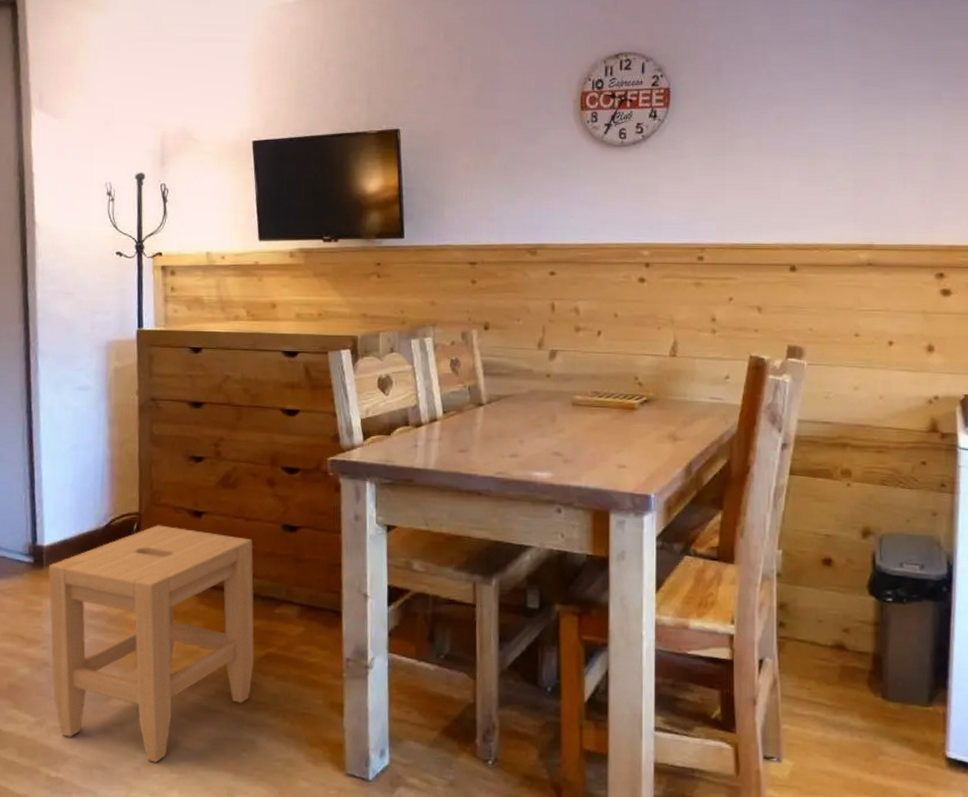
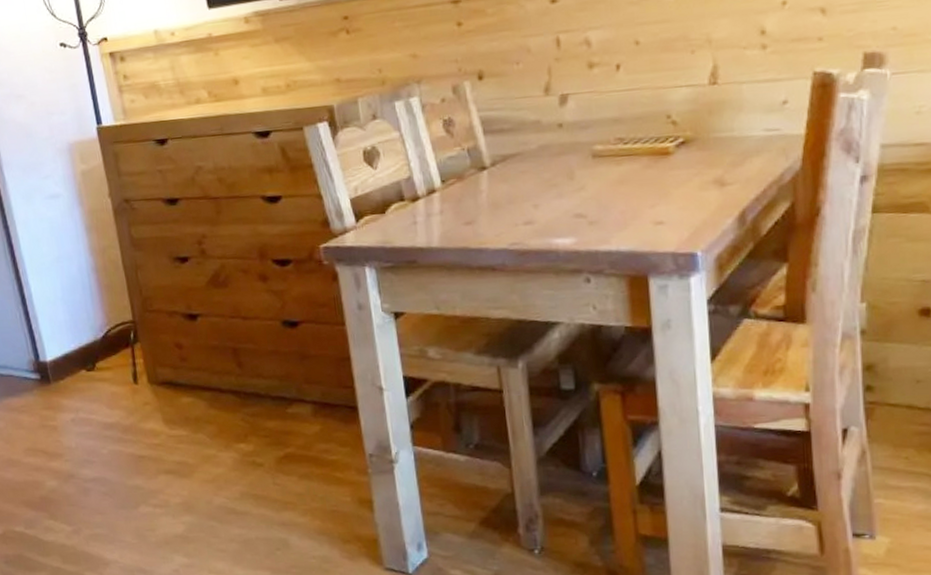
stool: present [48,525,255,762] -> none [56,331,275,564]

